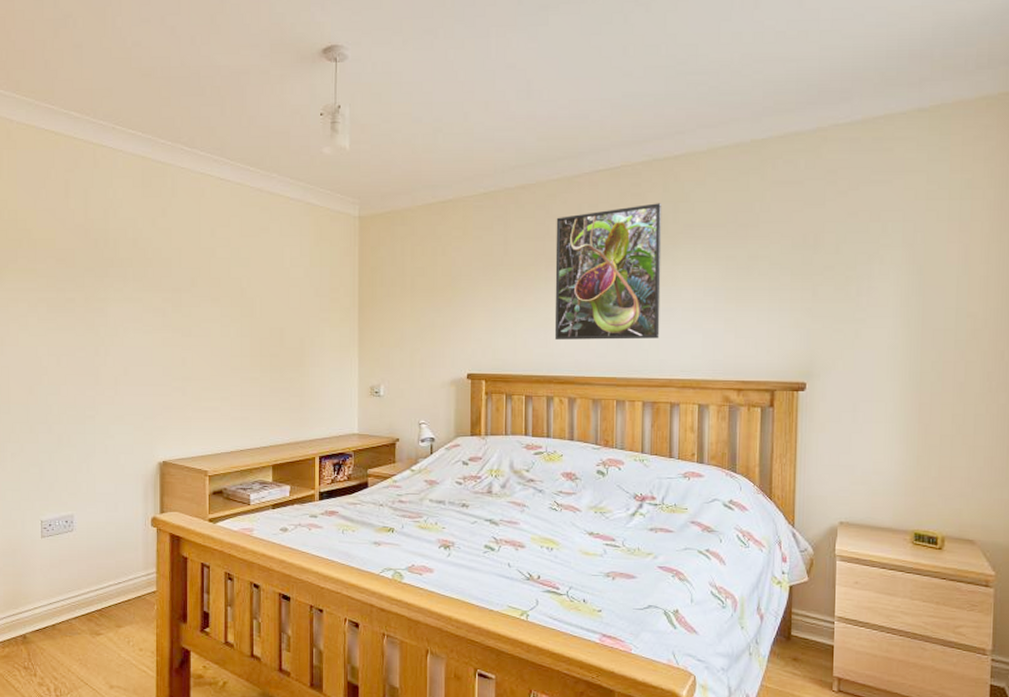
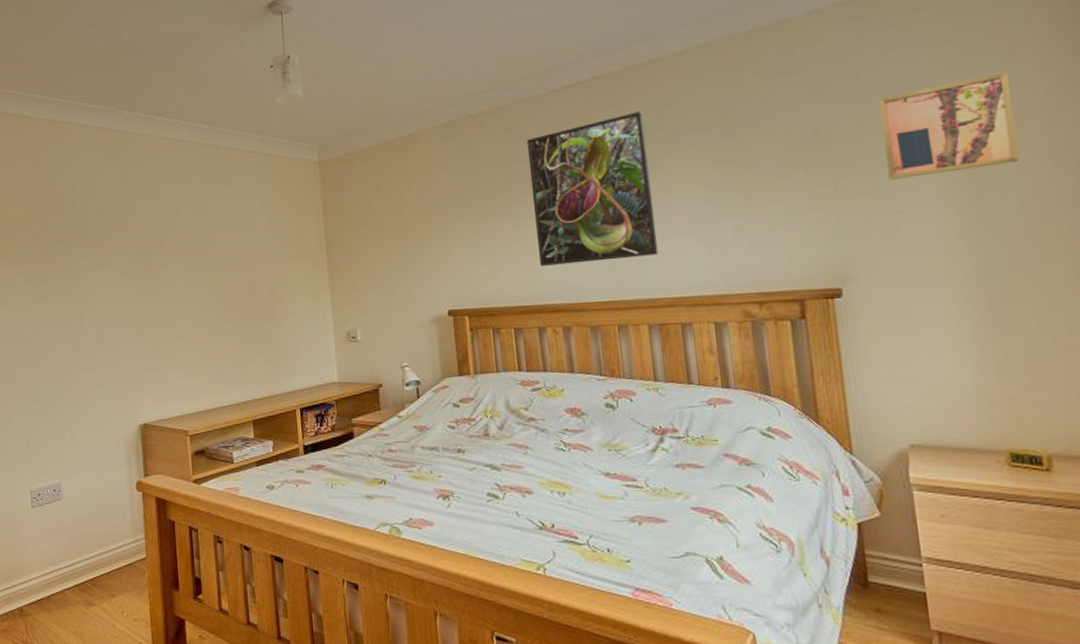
wall art: none [857,204,964,290] -> present [878,71,1020,180]

